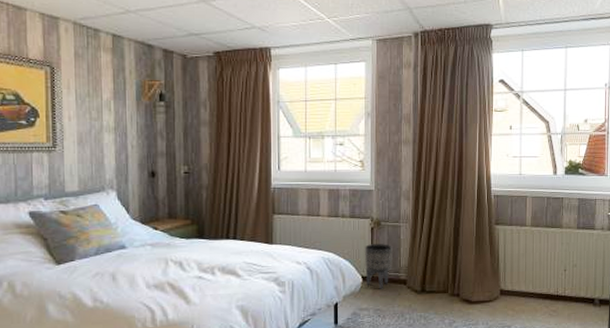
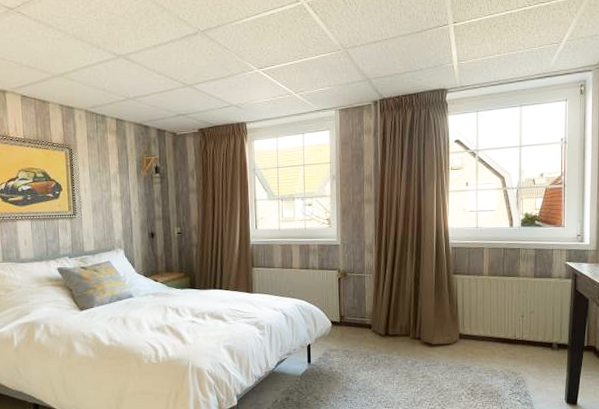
planter: present [364,244,394,290] -> none [332,292,359,334]

